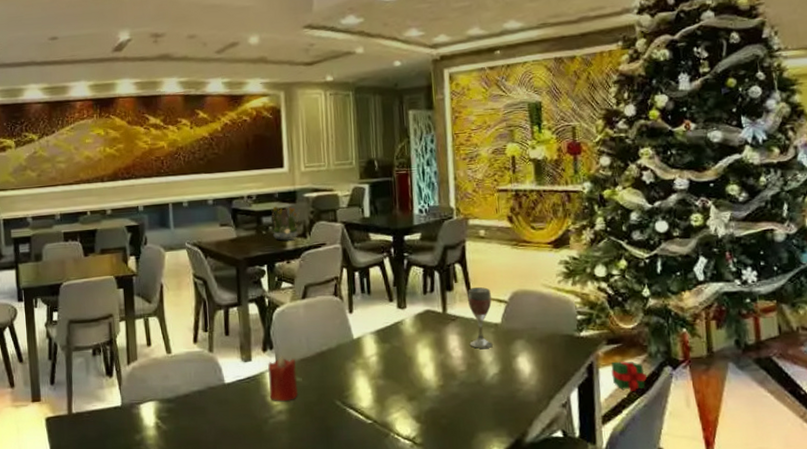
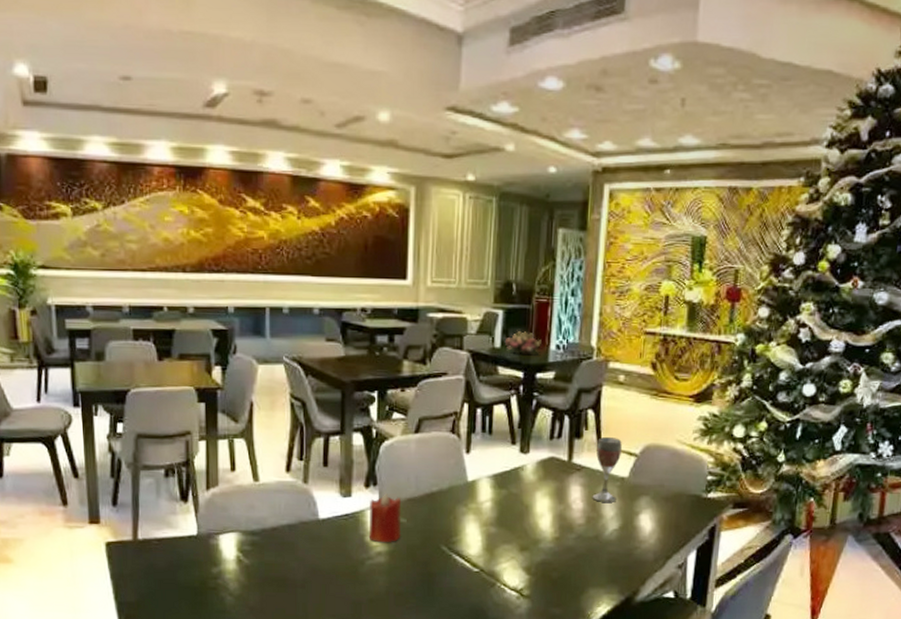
flower arrangement: present [271,206,301,241] -> none [386,324,421,365]
flower arrangement: none [373,200,406,221] -> present [504,331,541,356]
gift box: present [611,361,648,391] -> none [732,526,768,557]

